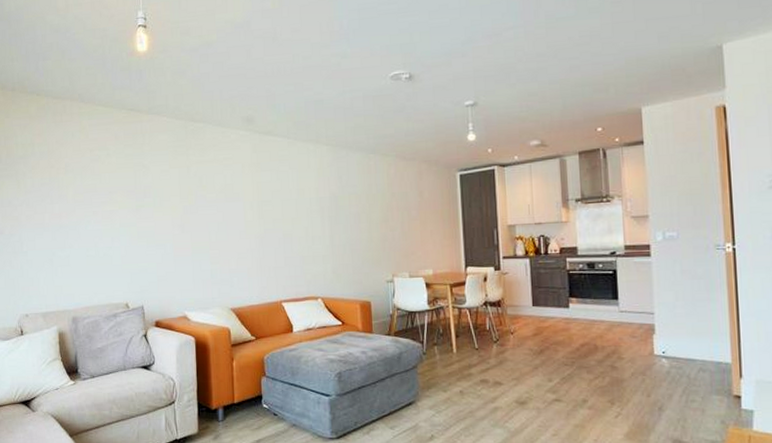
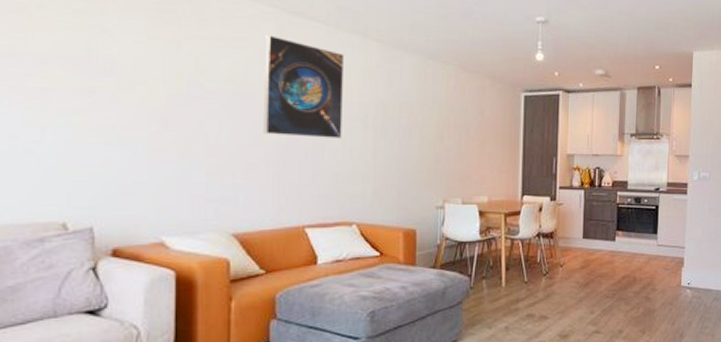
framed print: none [244,152,305,230] -> present [263,35,345,138]

